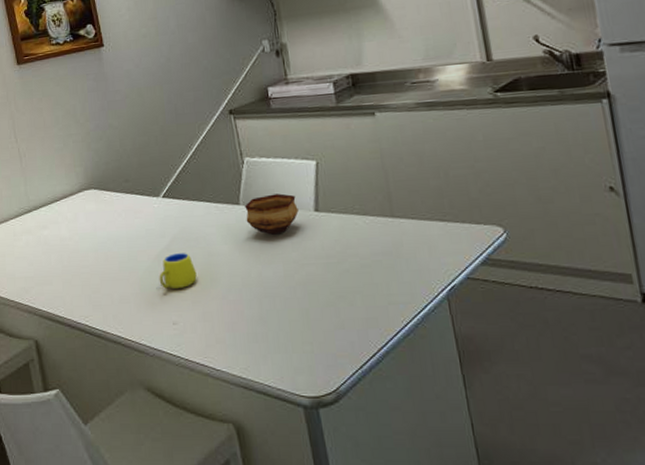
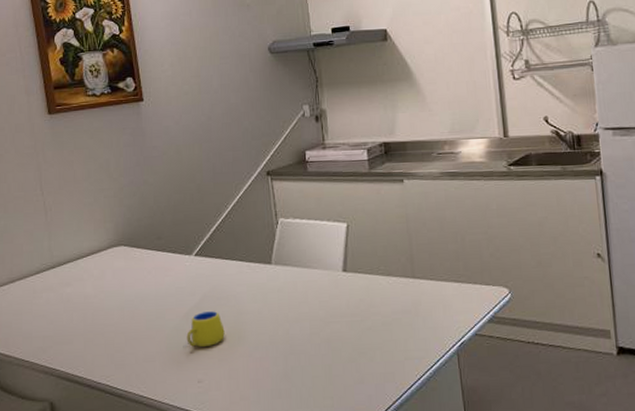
bowl: present [245,193,299,235] -> none [276,254,328,294]

